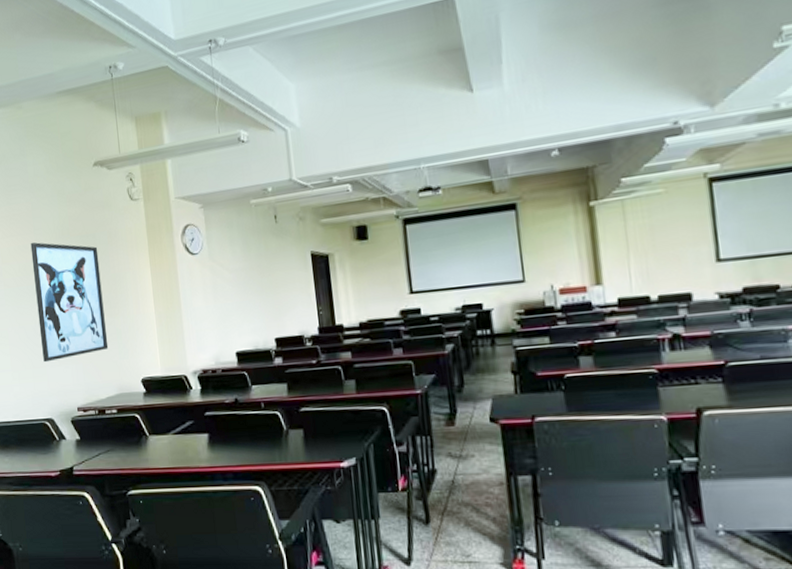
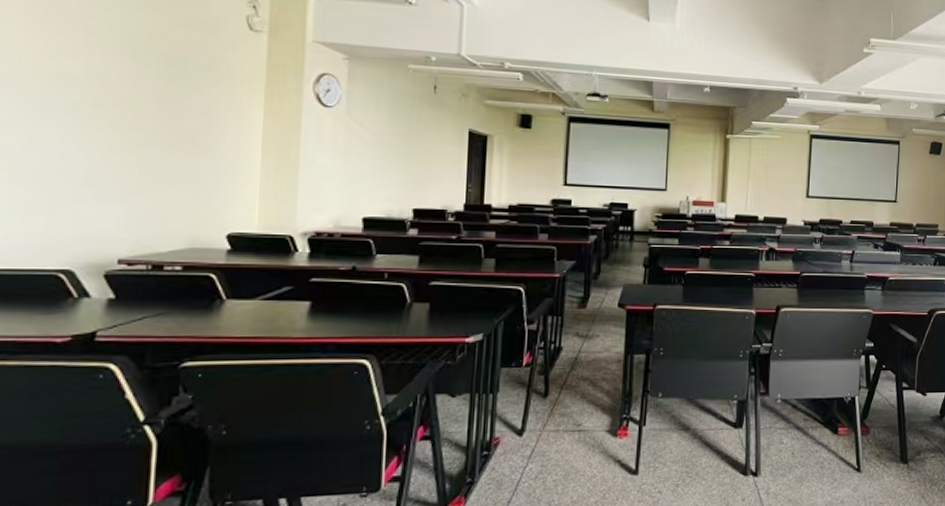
wall art: present [30,242,109,363] -> none [70,46,189,200]

